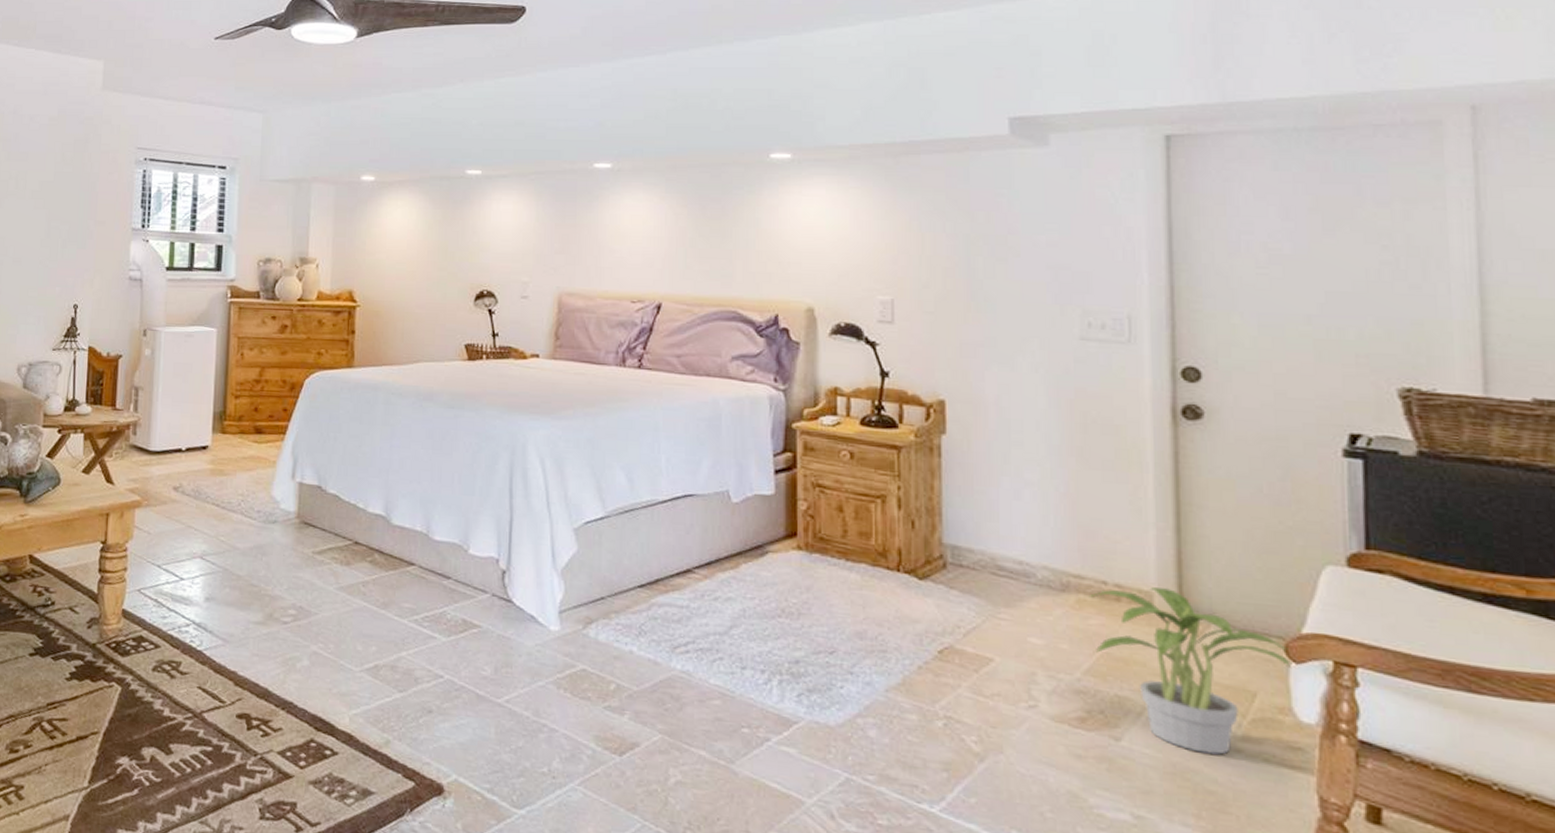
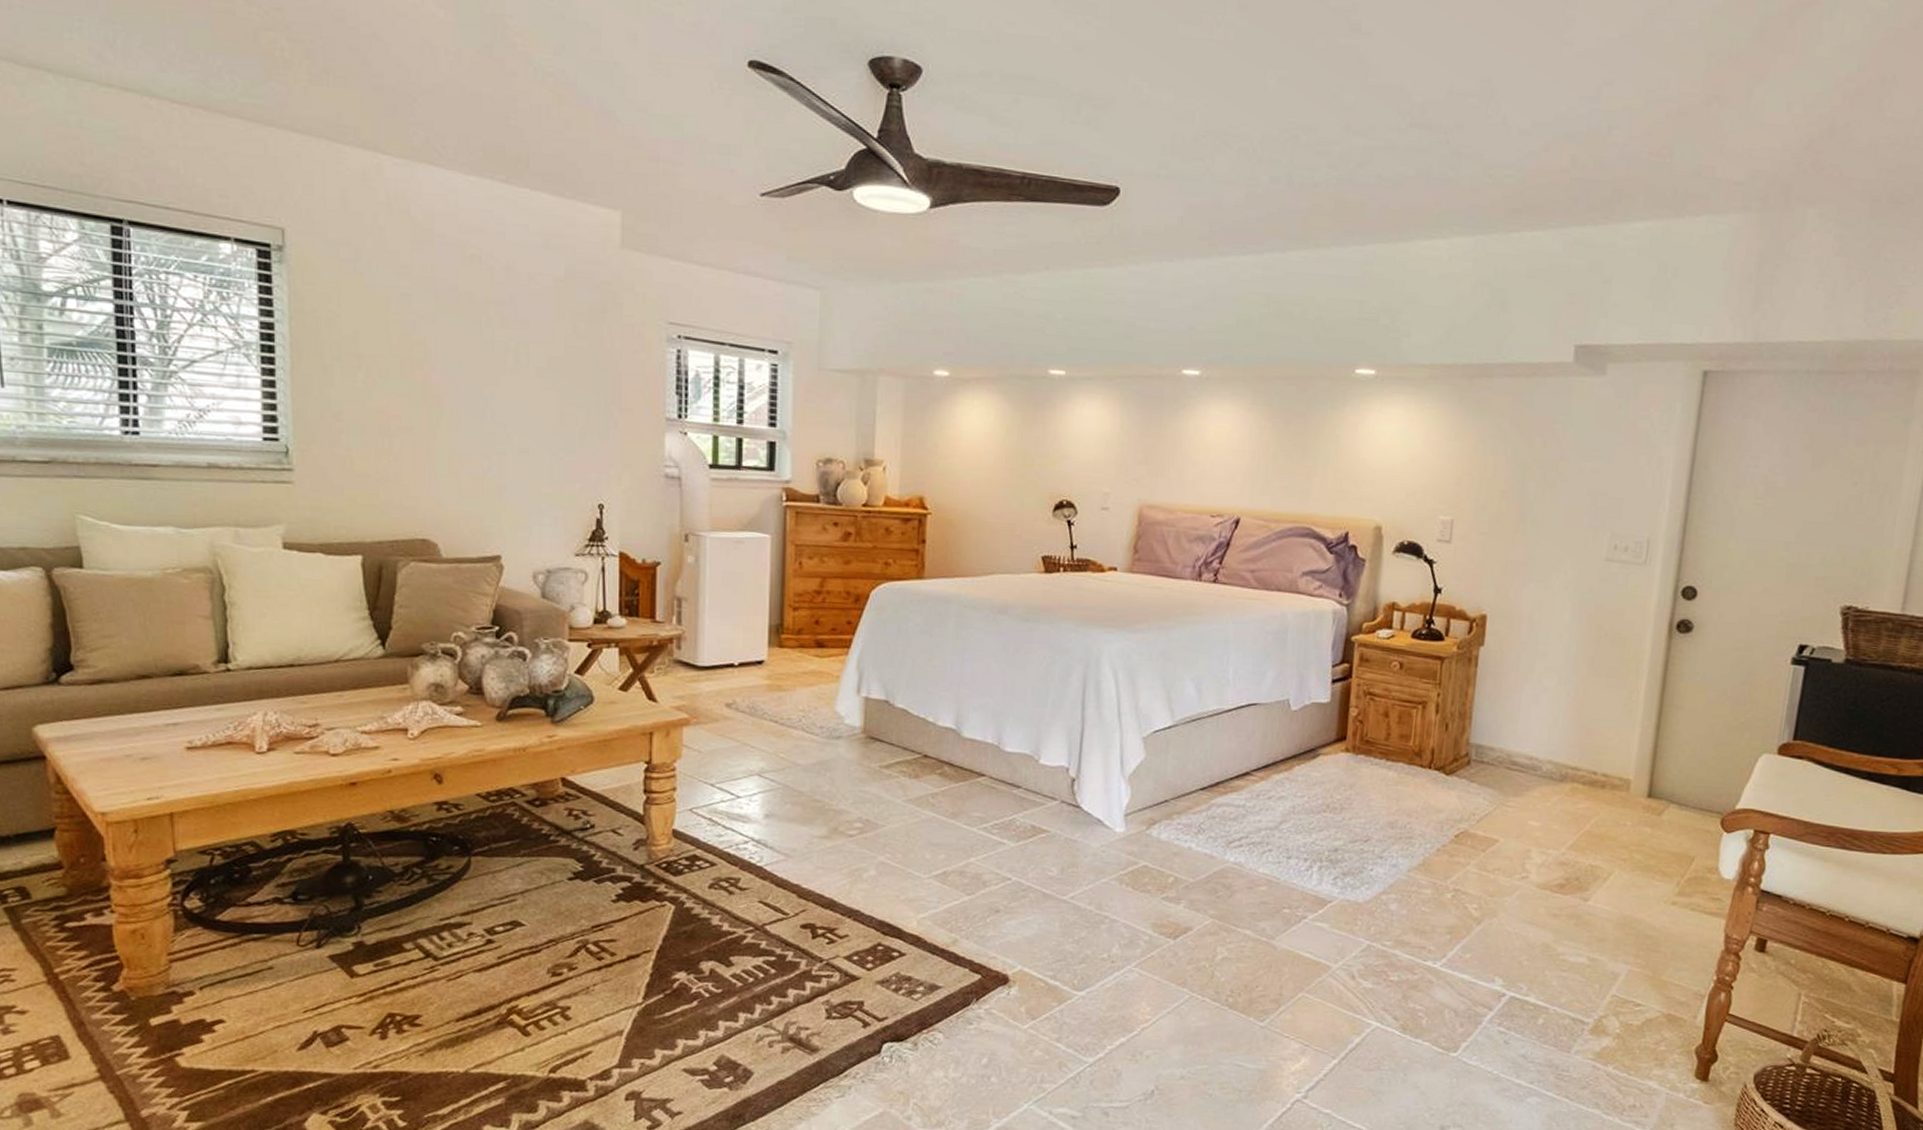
potted plant: present [1088,587,1292,755] -> none [1580,776,1725,907]

